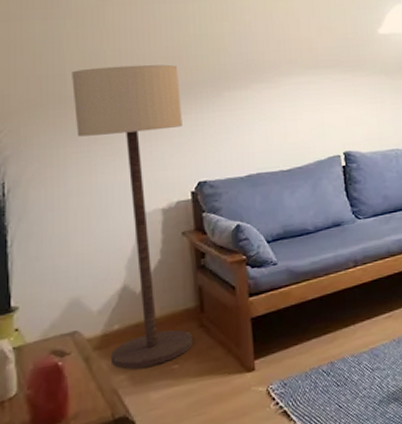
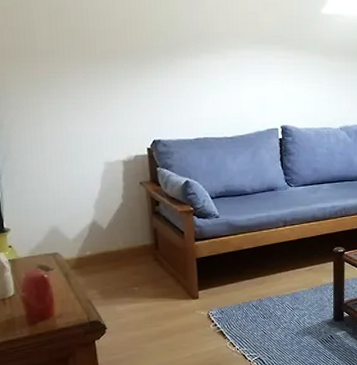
floor lamp: present [72,64,194,370] -> none [40,24,150,286]

